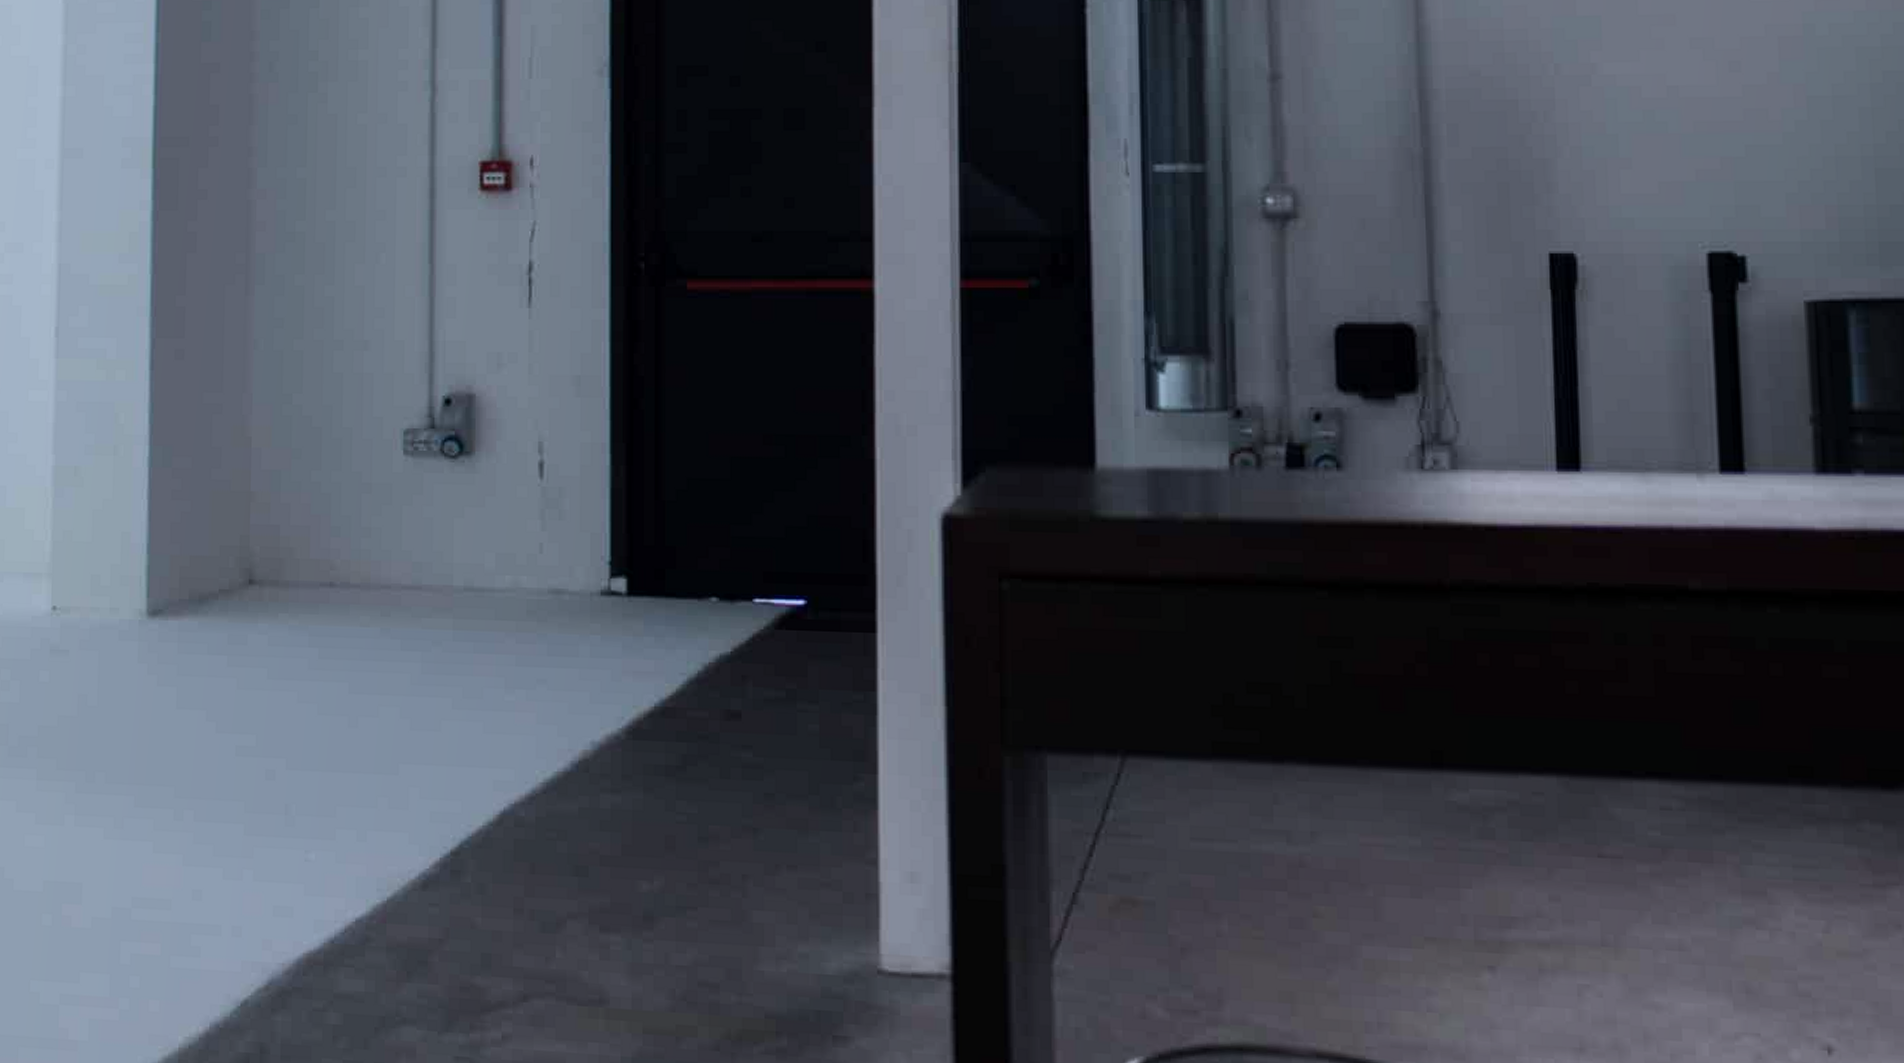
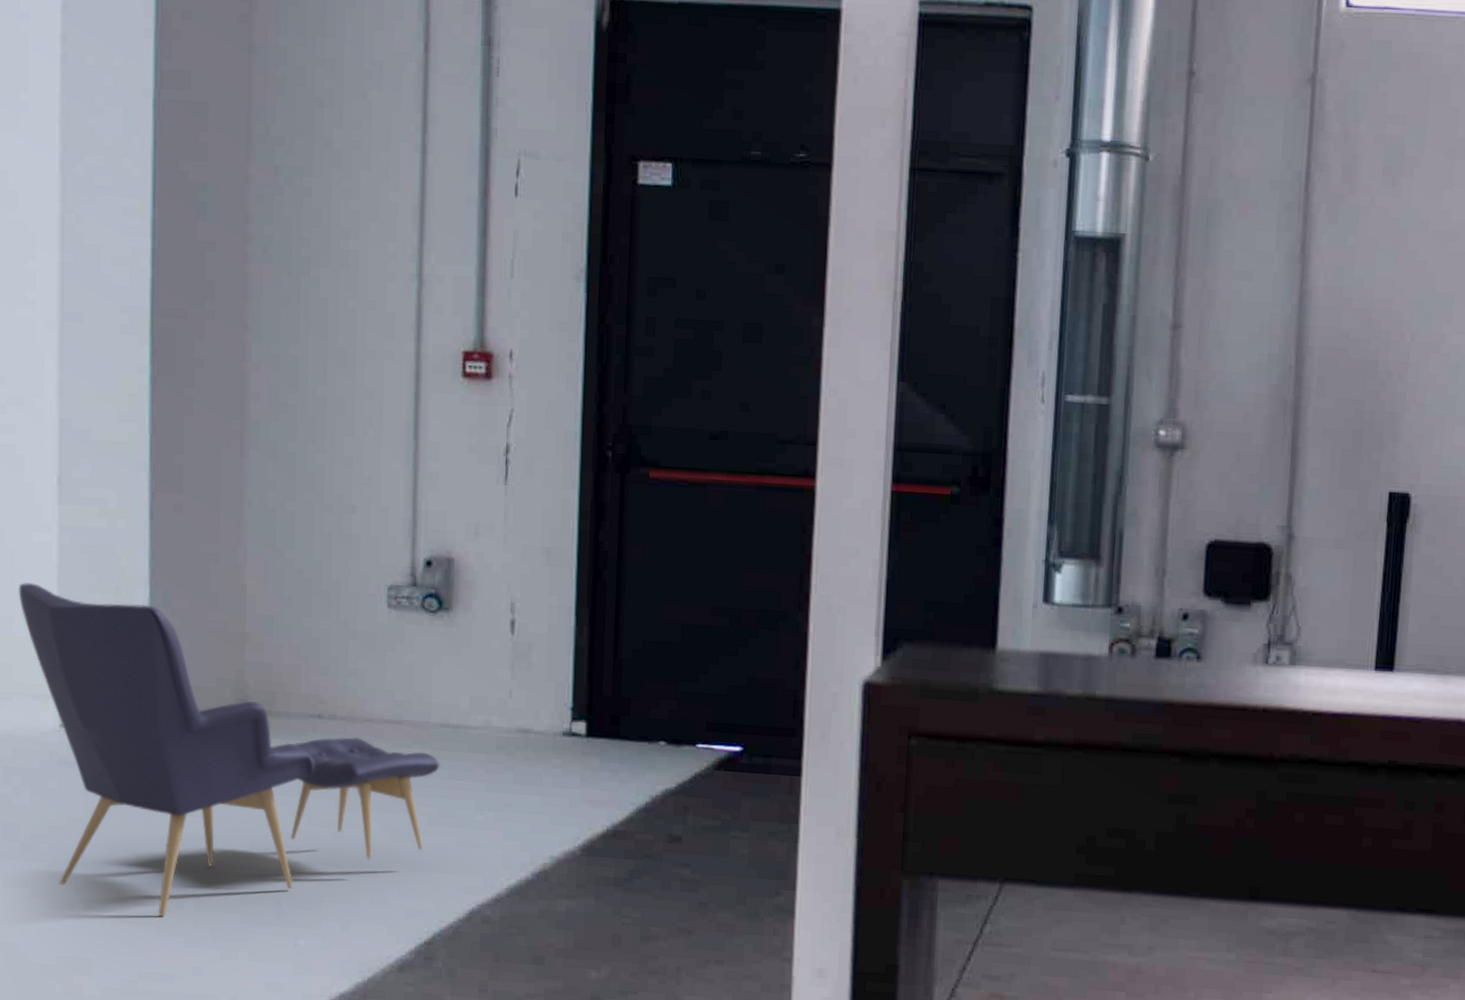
armchair: none [12,447,464,831] -> present [18,583,440,918]

